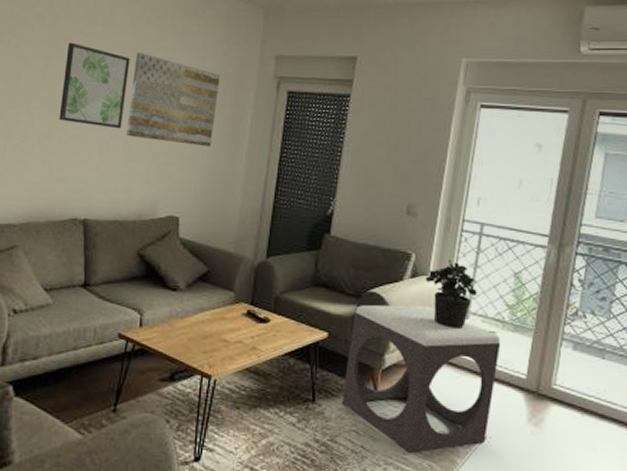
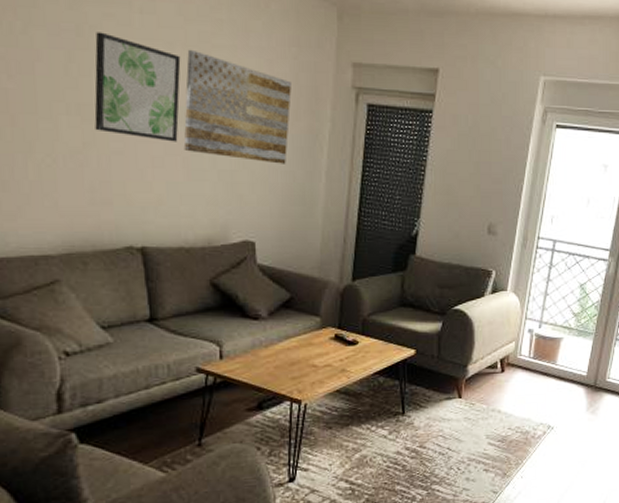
footstool: present [341,304,501,453] -> none [429,319,567,448]
potted plant: present [425,260,477,329] -> none [504,276,549,337]

